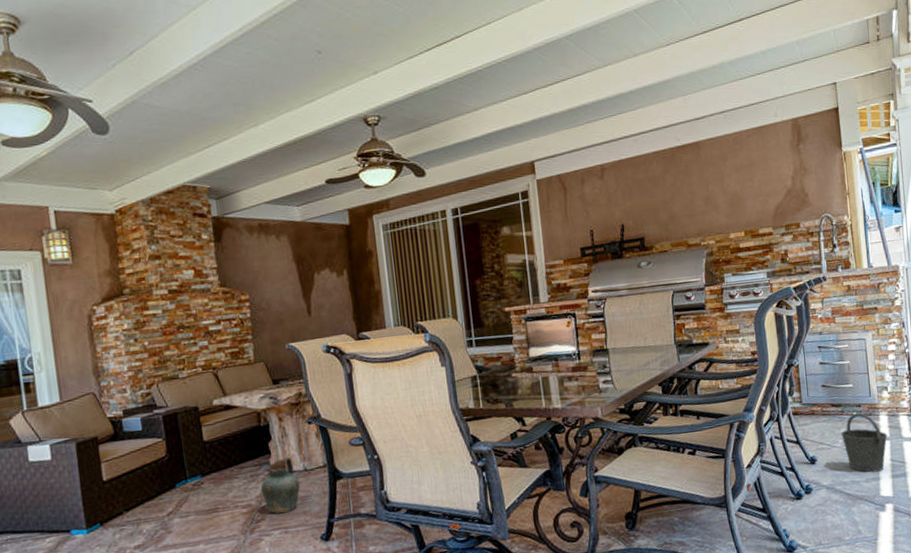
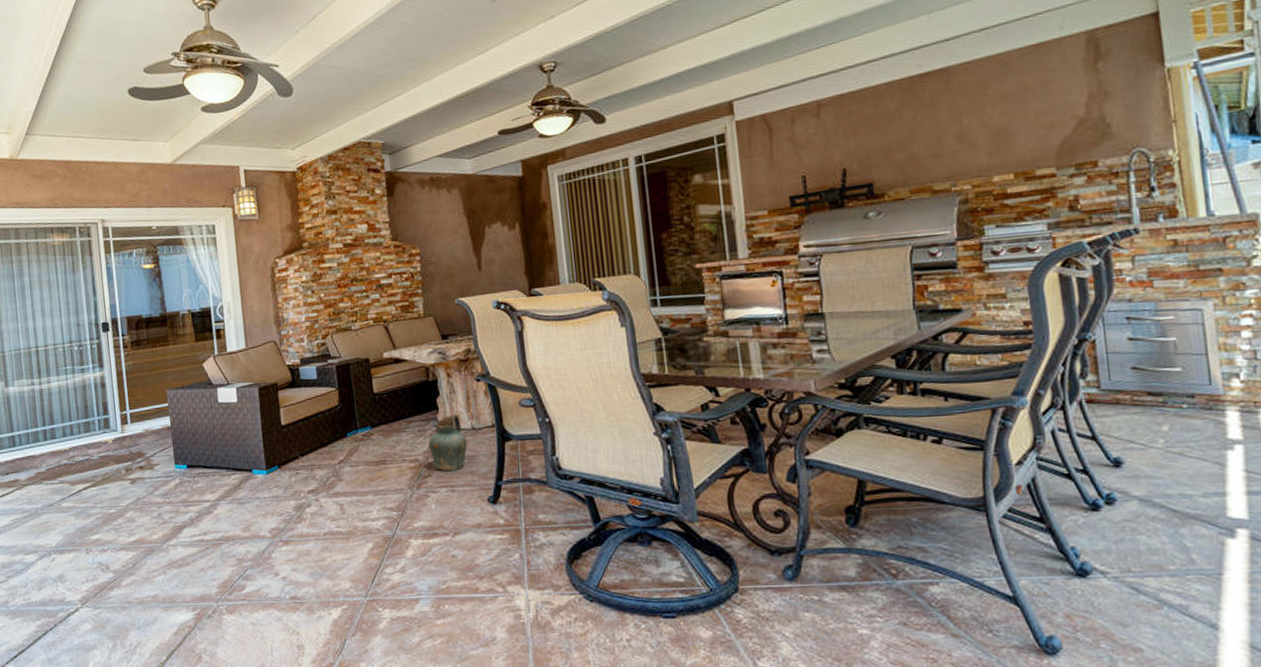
bucket: present [841,413,888,473] -> none [1162,405,1240,485]

